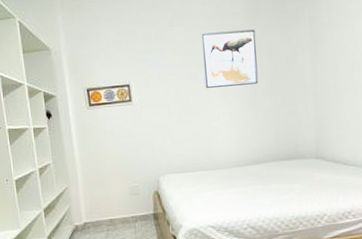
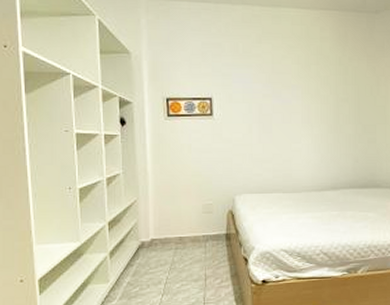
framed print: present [201,29,259,89] -> none [289,53,343,110]

